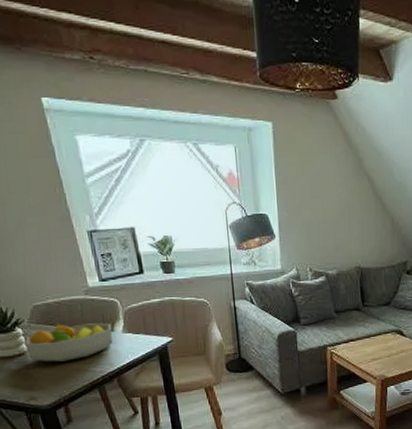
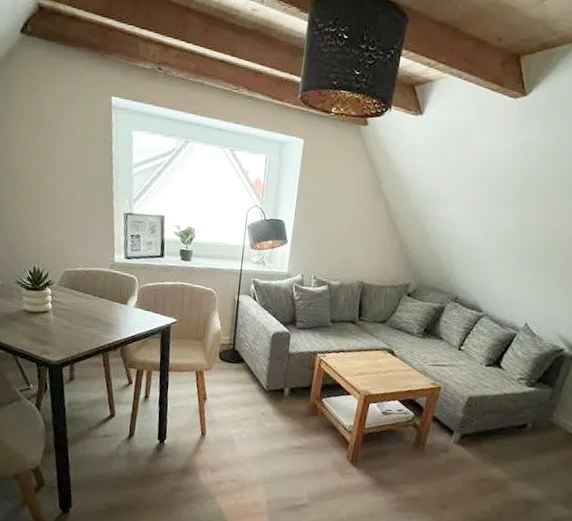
fruit bowl: present [24,323,113,362] -> none [50,290,127,325]

